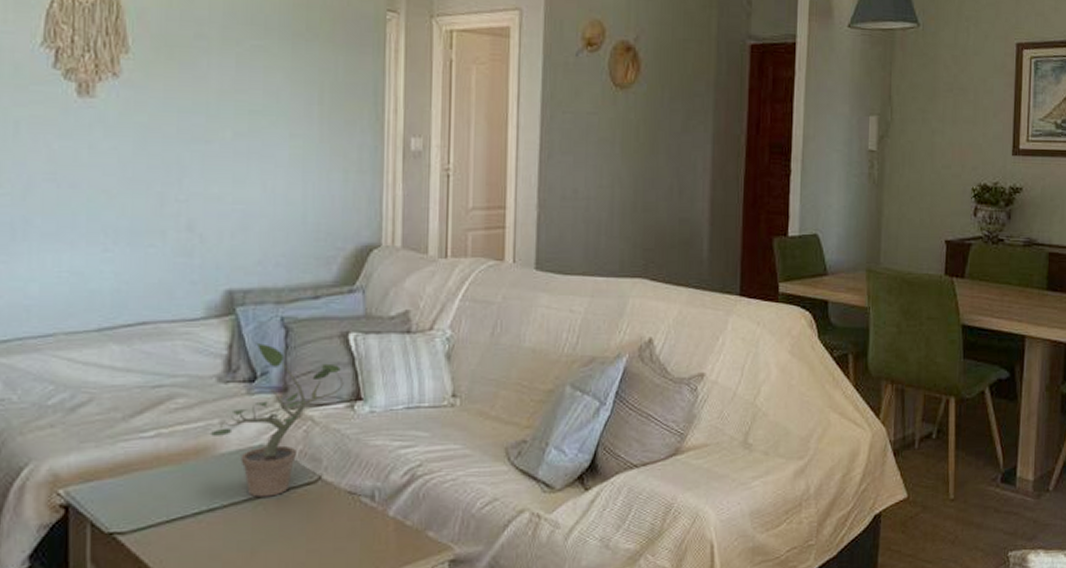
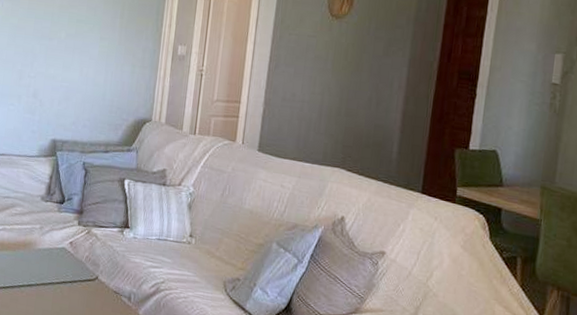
potted plant: present [210,342,344,497] -> none [33,177,118,285]

